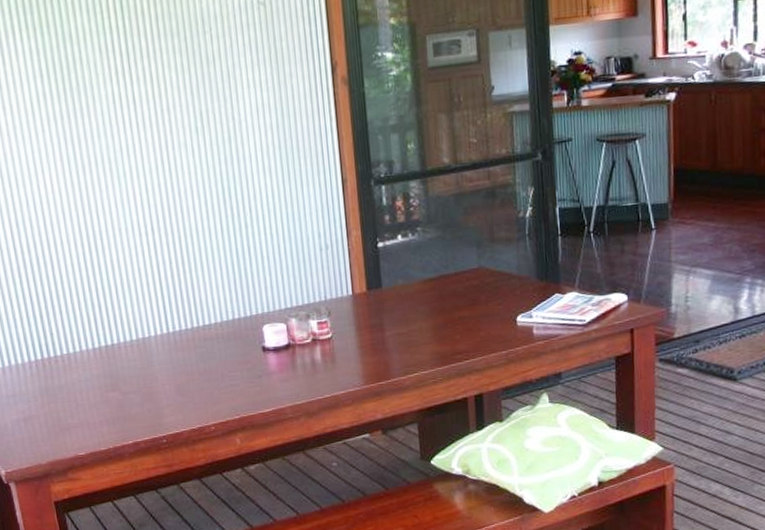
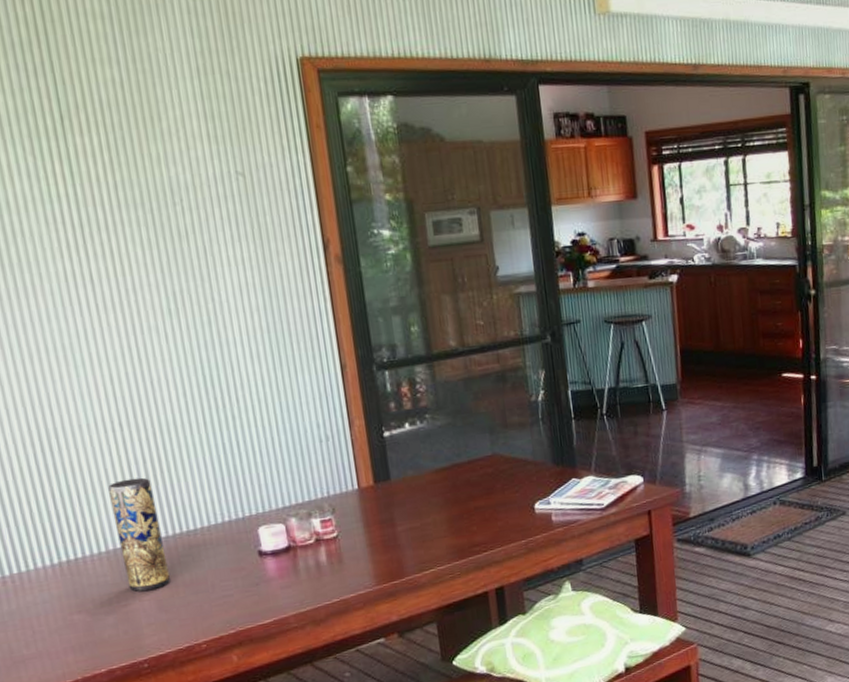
vase: none [140,276,187,376] -> present [108,477,170,592]

